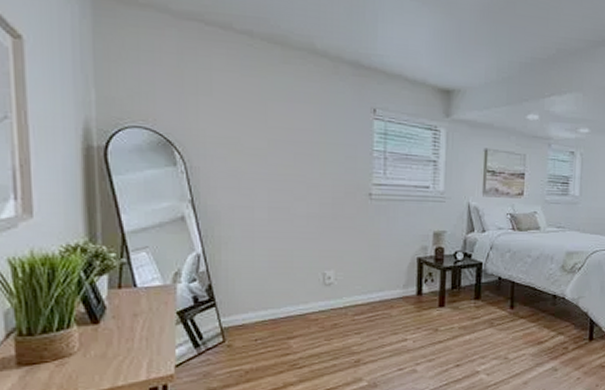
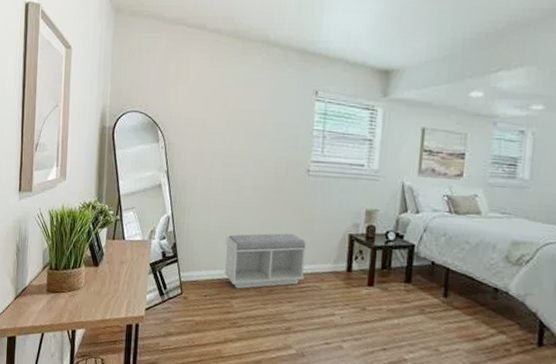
bench: none [277,262,374,327] -> present [224,233,308,289]

